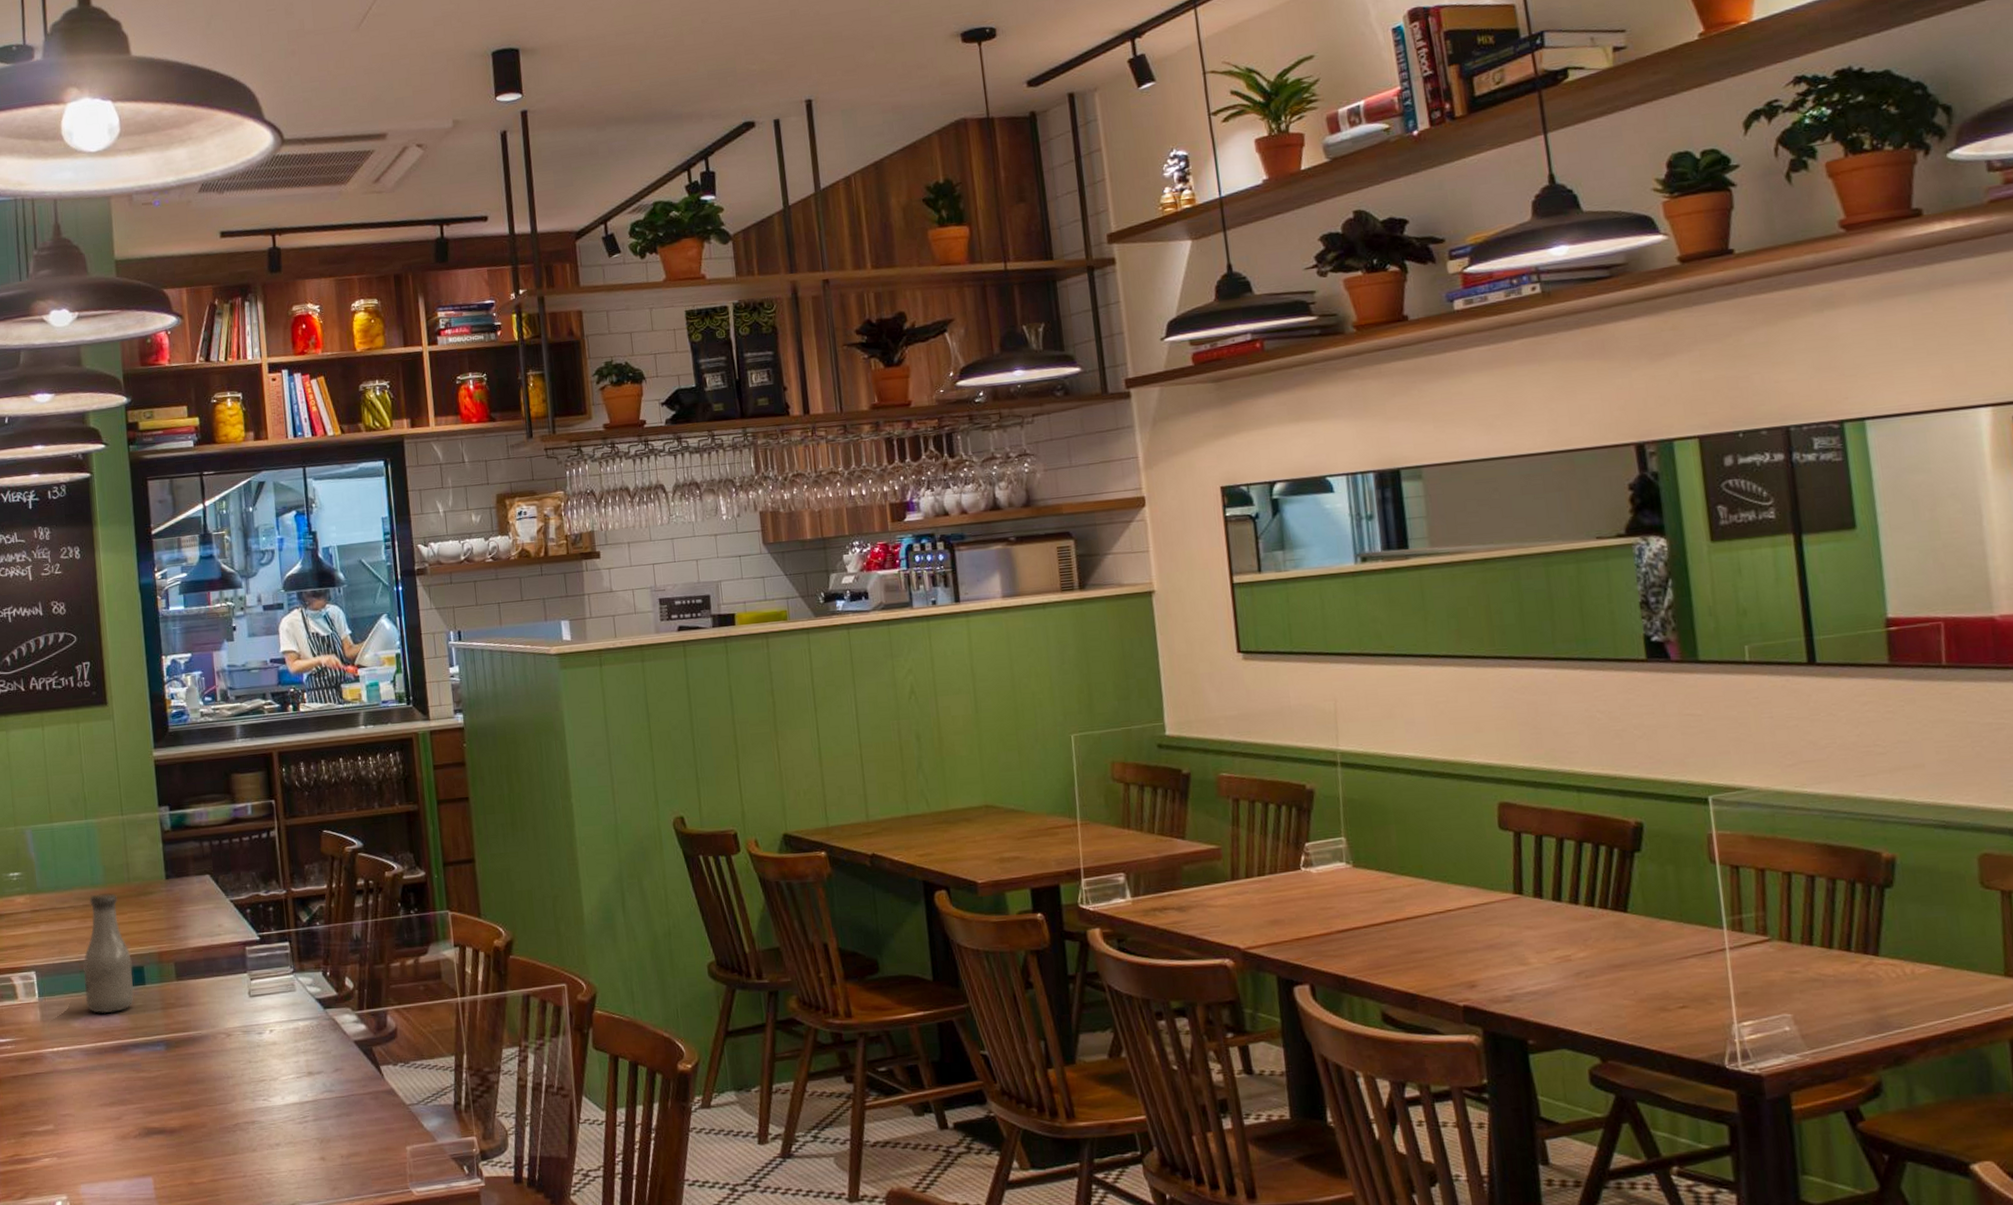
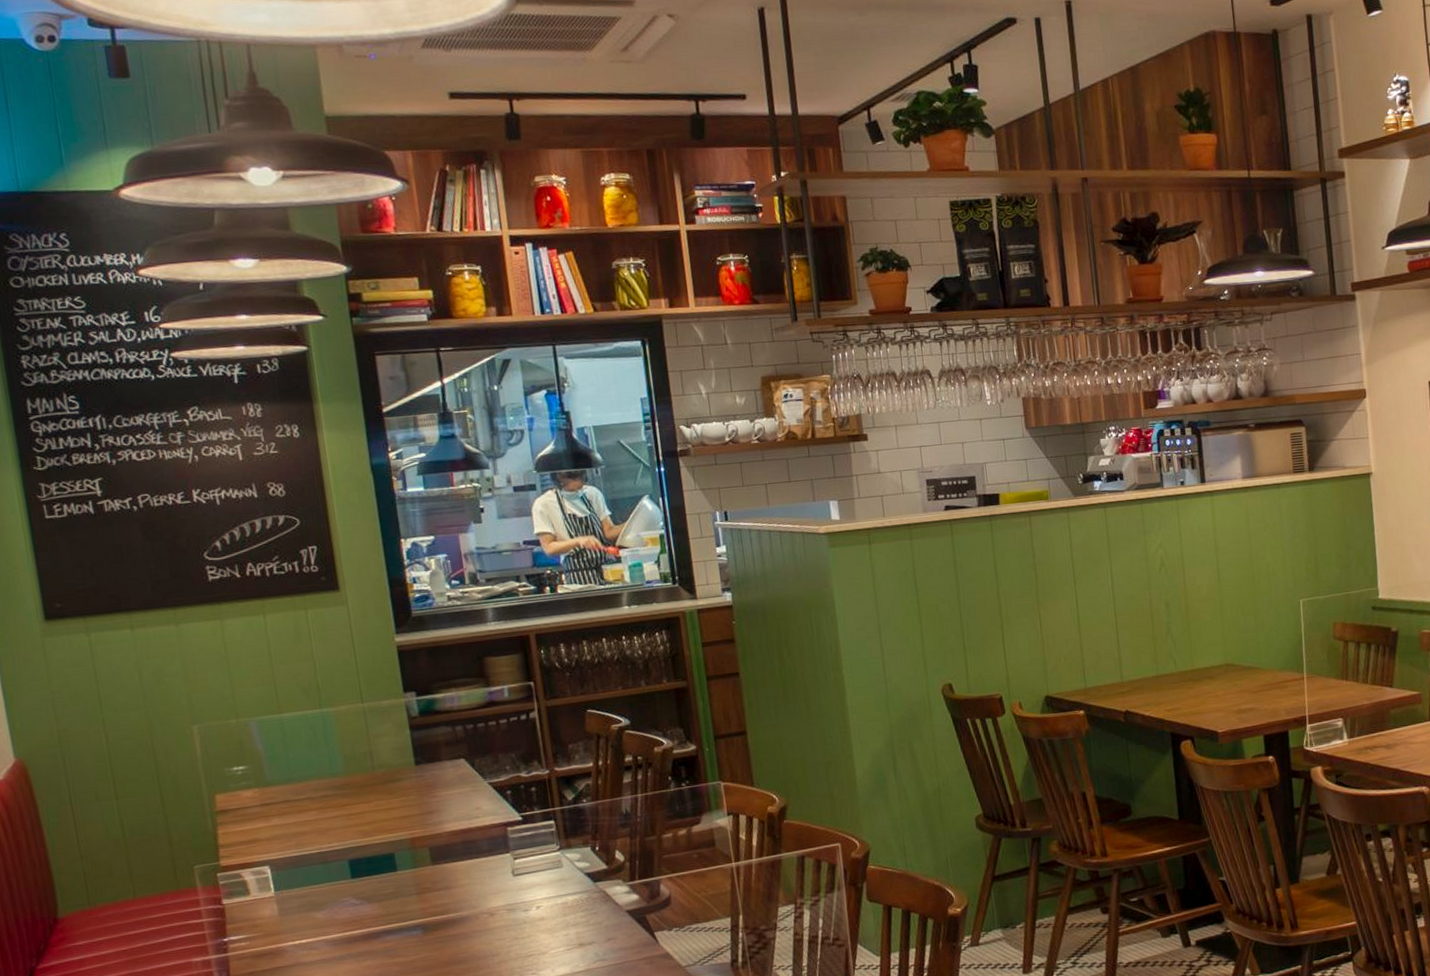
bottle: present [83,893,134,1014] -> none [325,782,385,904]

